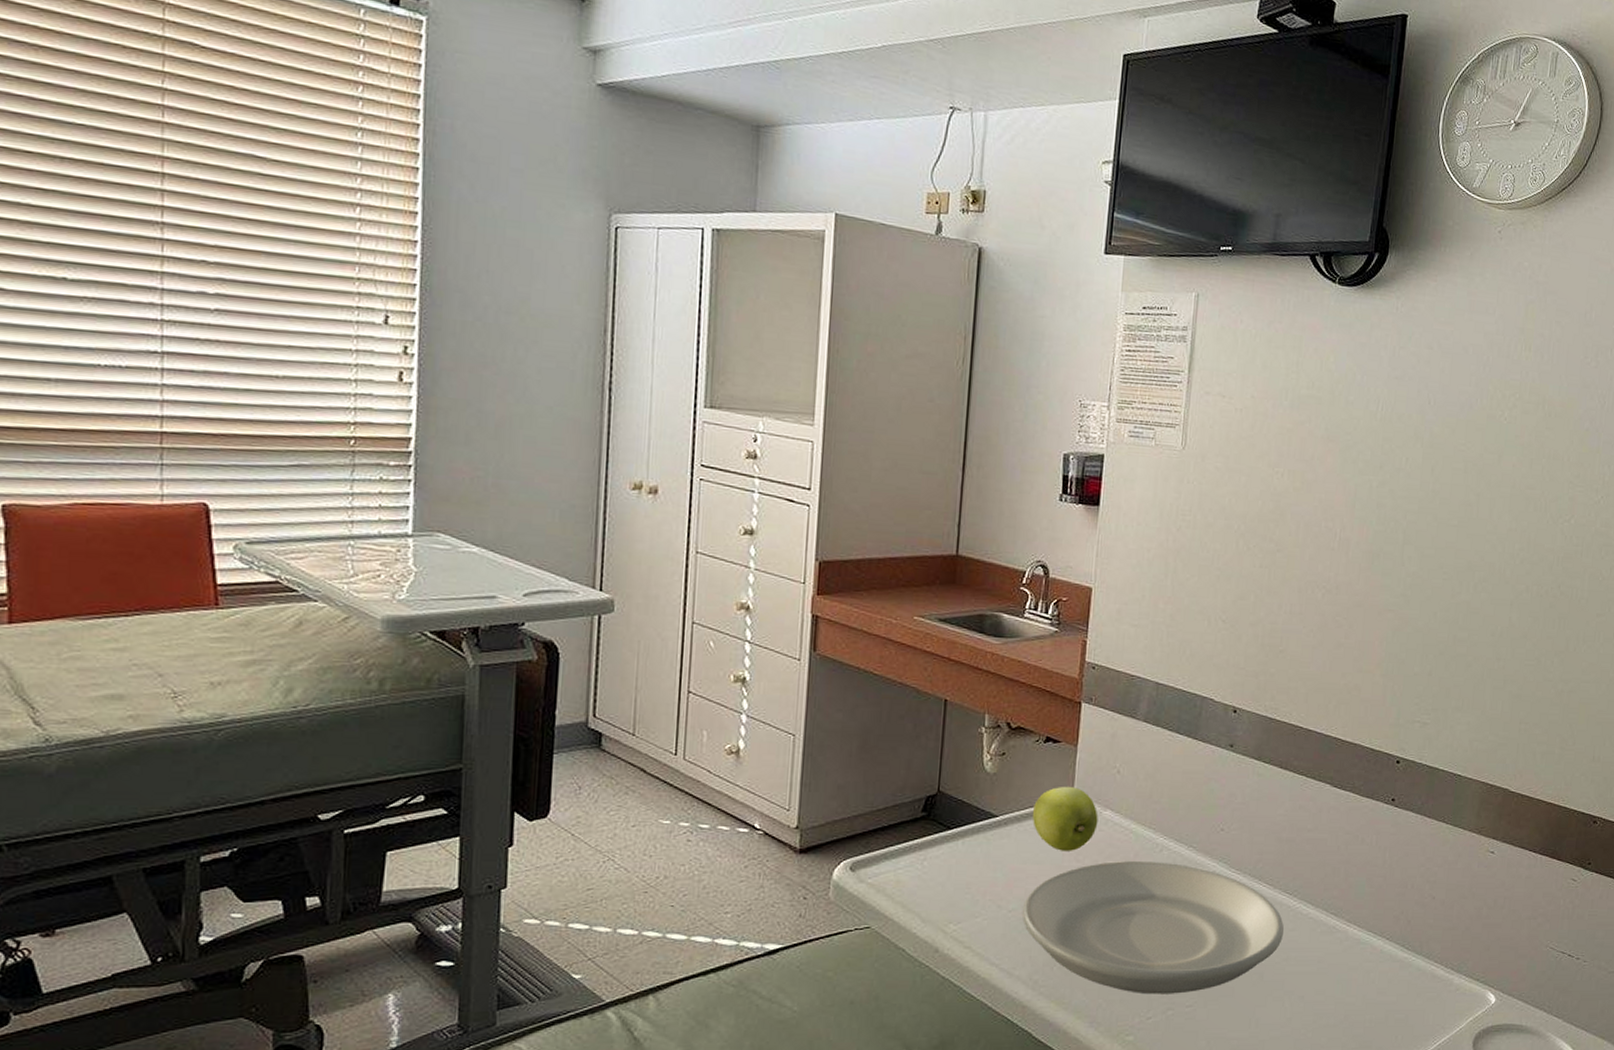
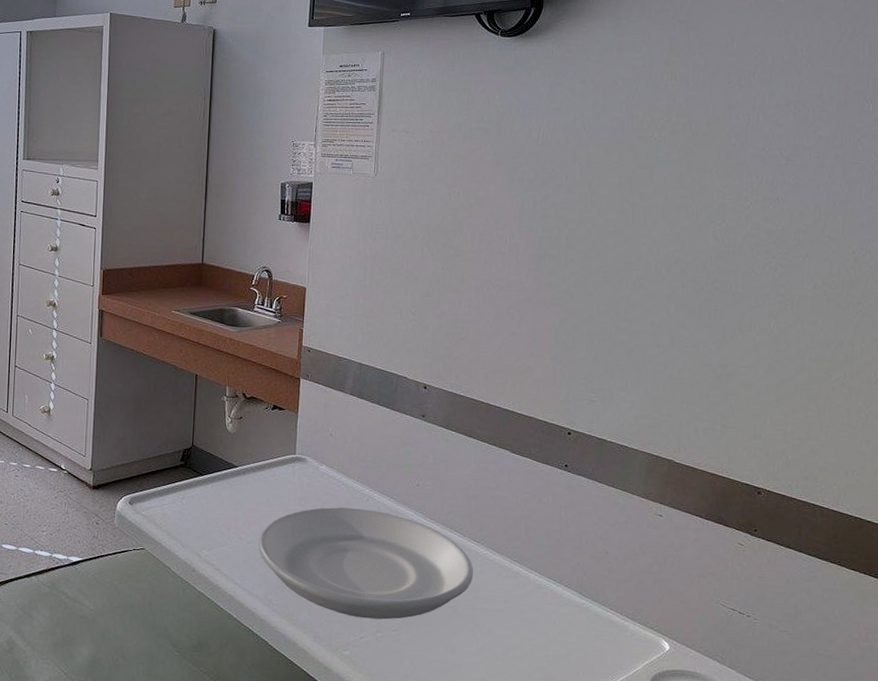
apple: present [1033,786,1098,851] -> none [265,444,316,497]

